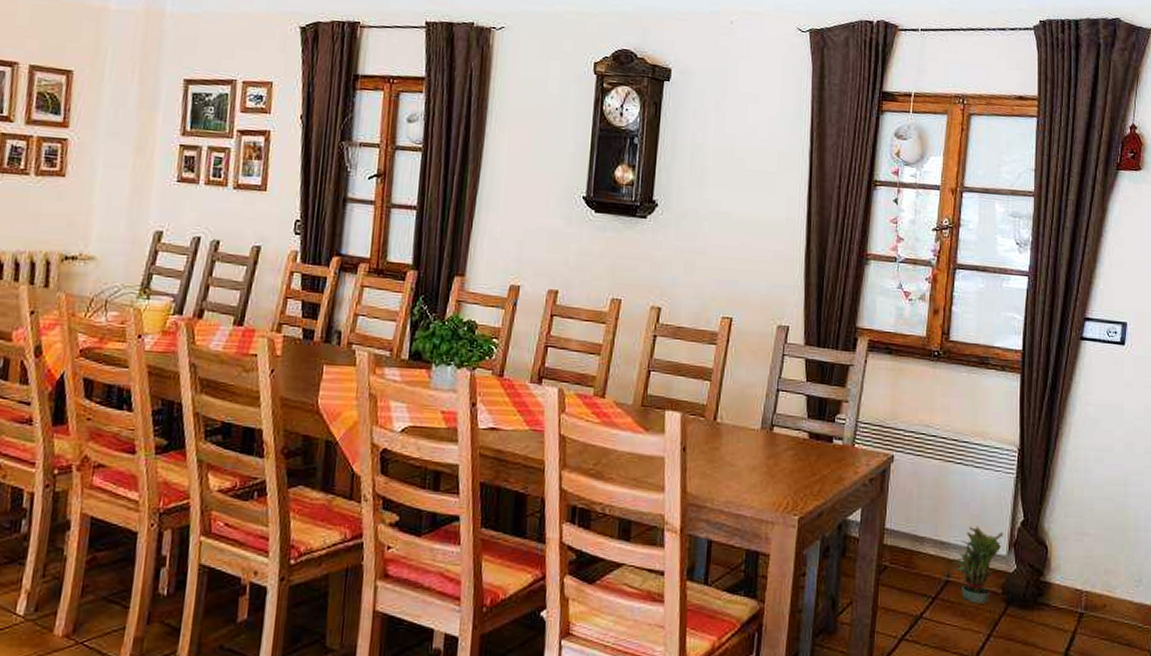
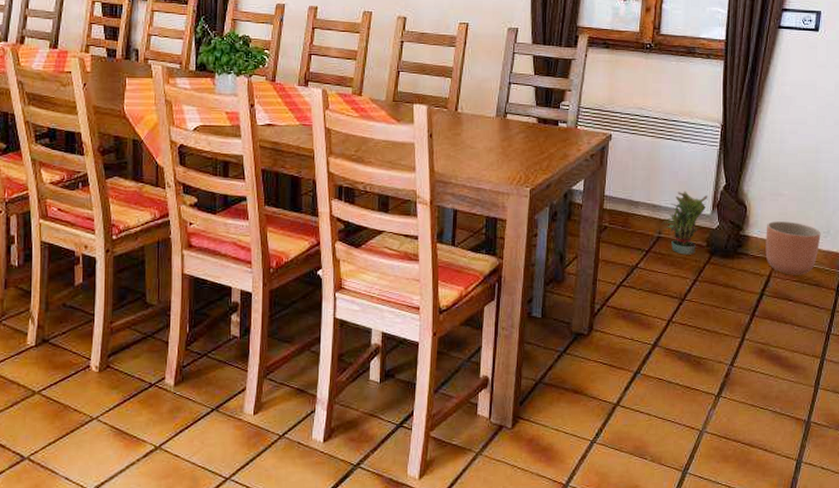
planter: none [1069,566,1132,632] -> present [765,221,821,275]

